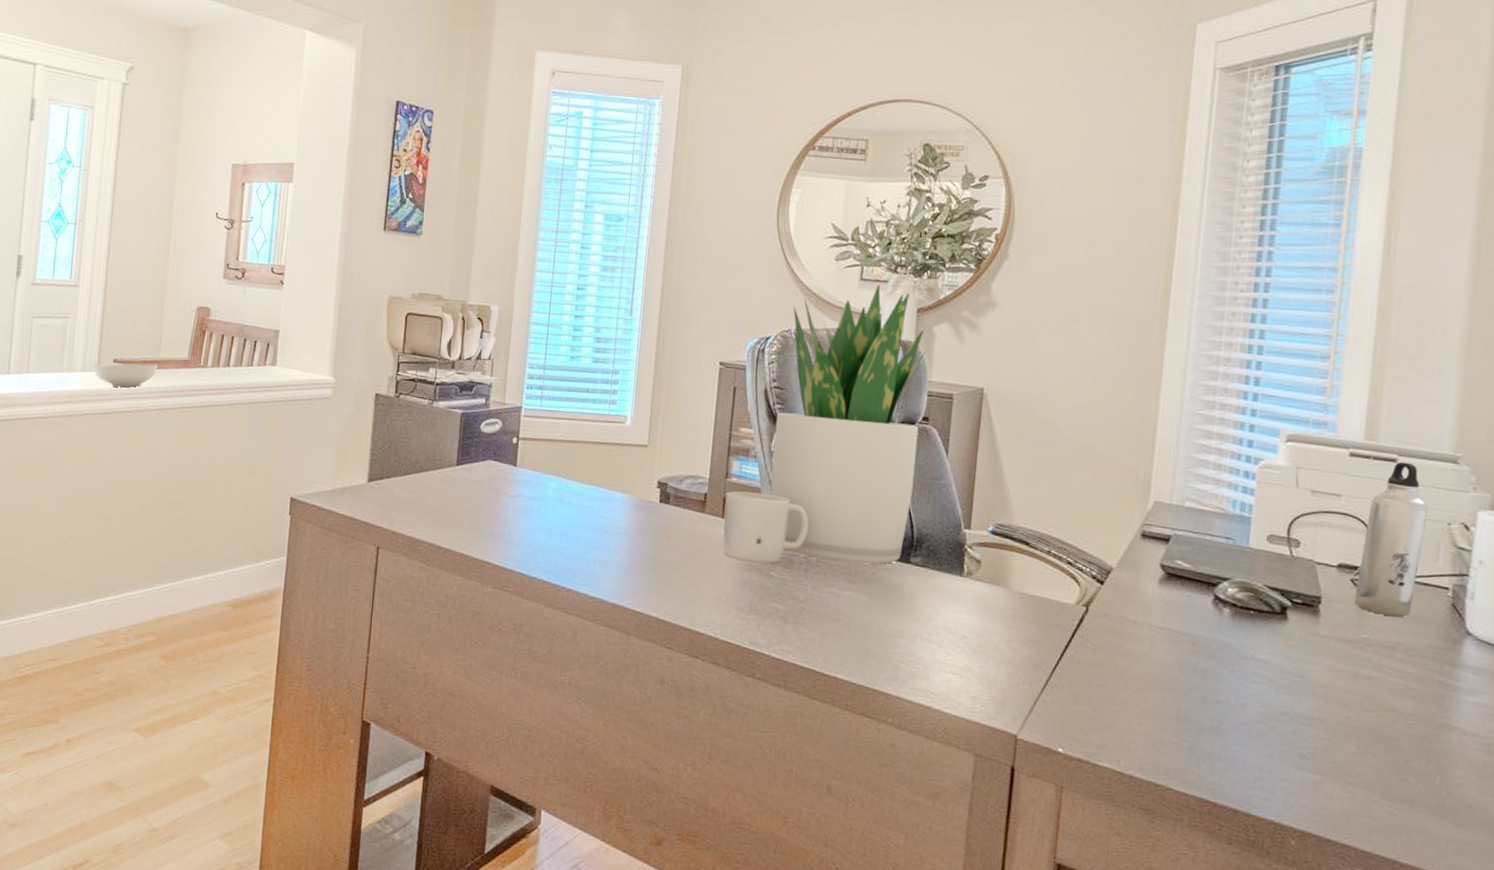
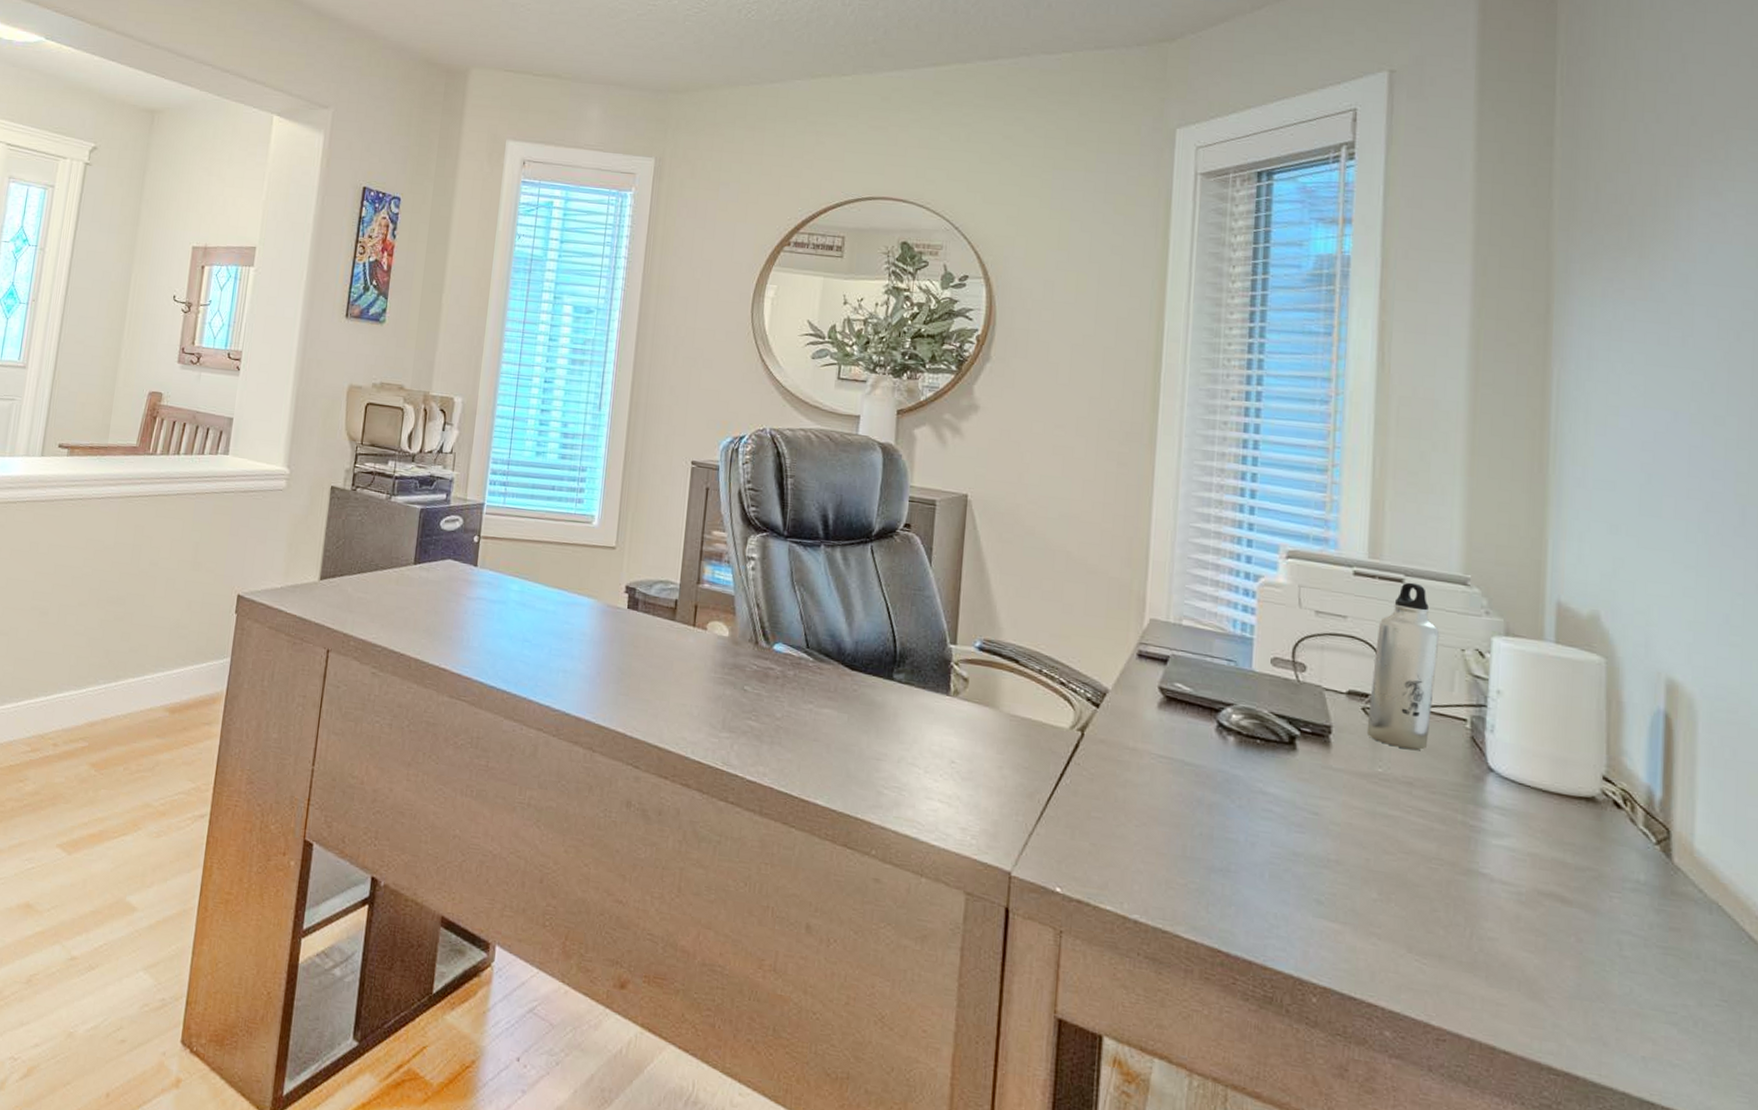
bowl: present [92,363,158,388] -> none [36,449,105,474]
mug: present [723,491,809,564] -> none [694,598,786,677]
planter: present [770,285,928,564] -> none [745,385,909,680]

